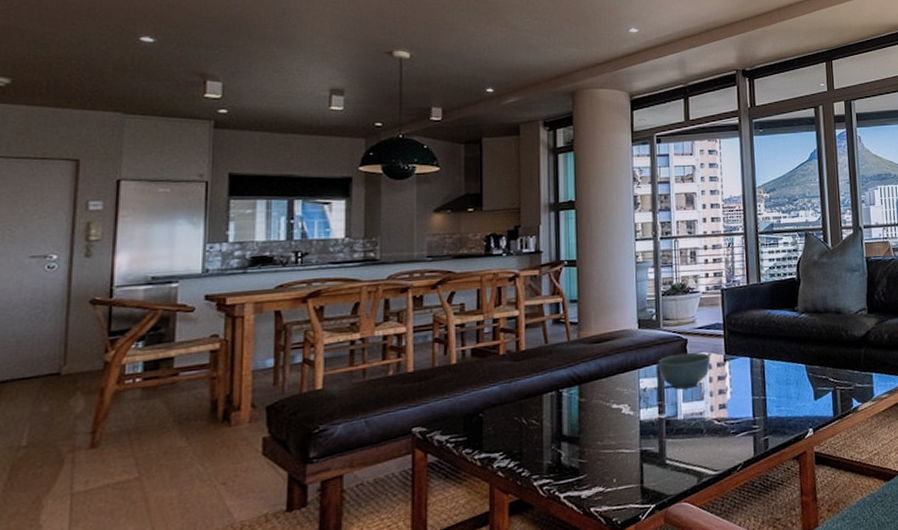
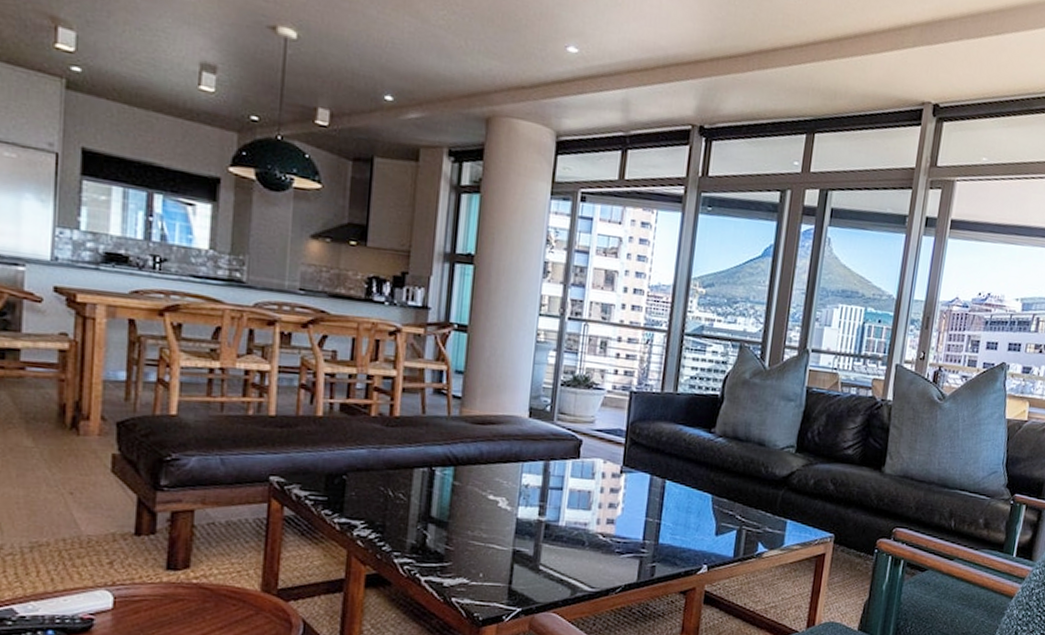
bowl: present [658,352,711,390] -> none [545,454,606,495]

